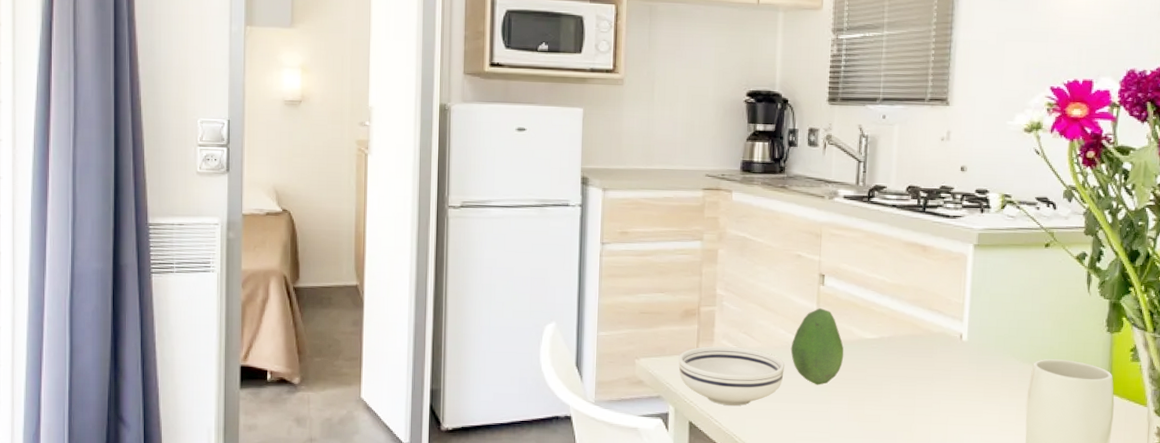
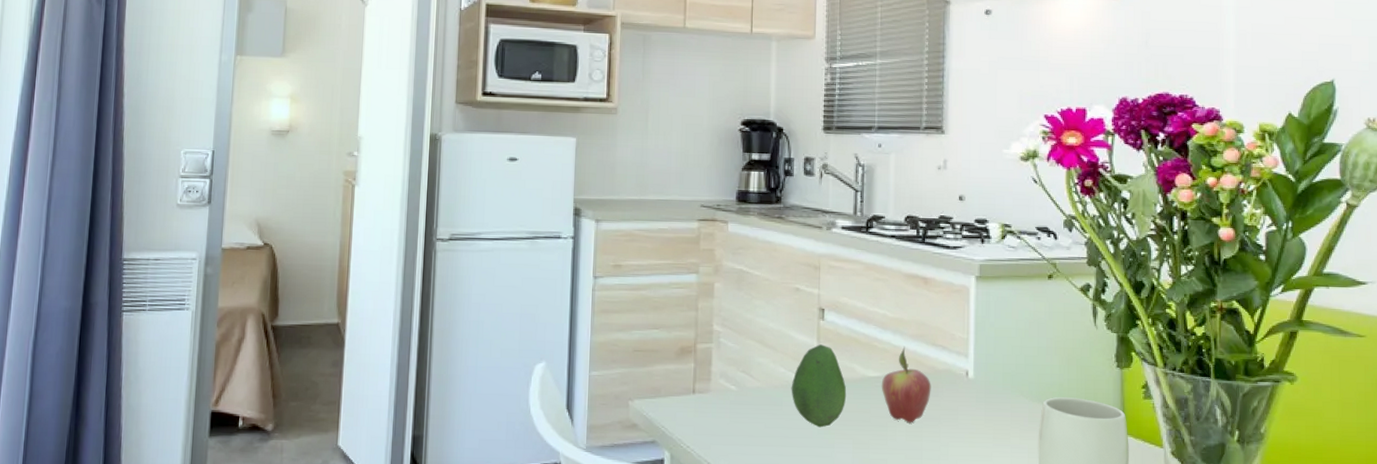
bowl: present [678,346,785,406] -> none [674,385,786,451]
fruit: none [877,310,926,381] -> present [881,346,931,422]

